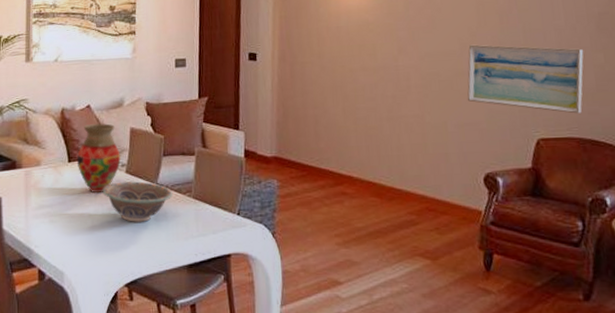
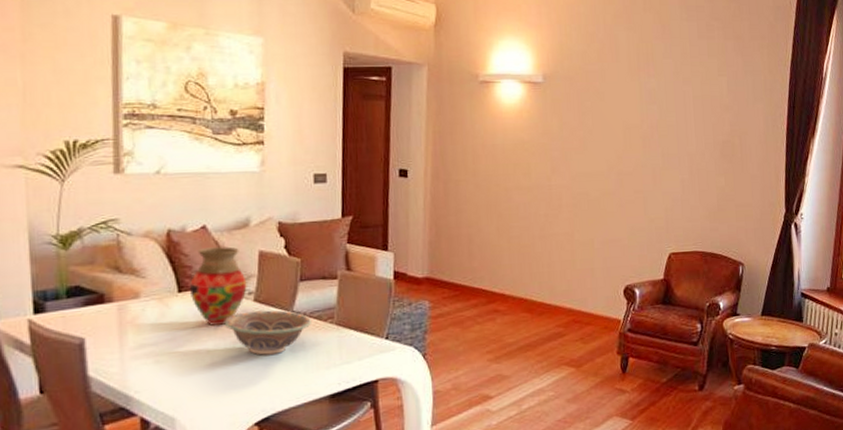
wall art: present [467,44,584,114] -> none [613,166,710,230]

